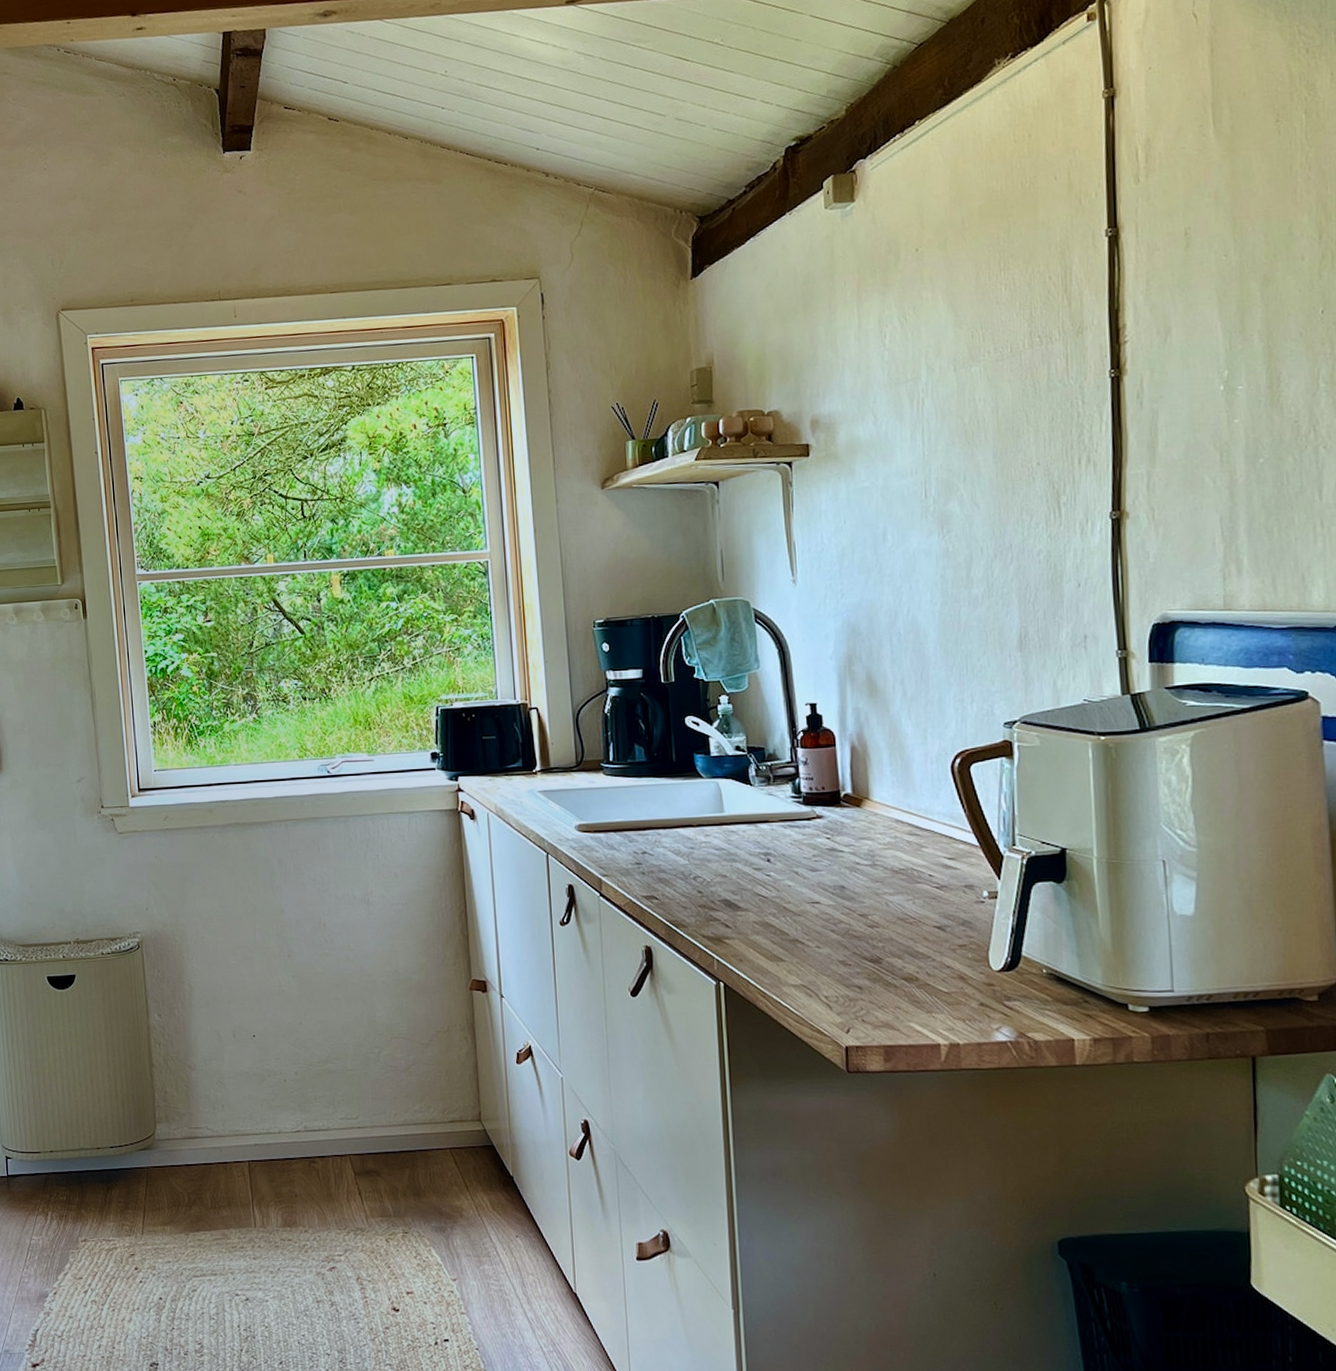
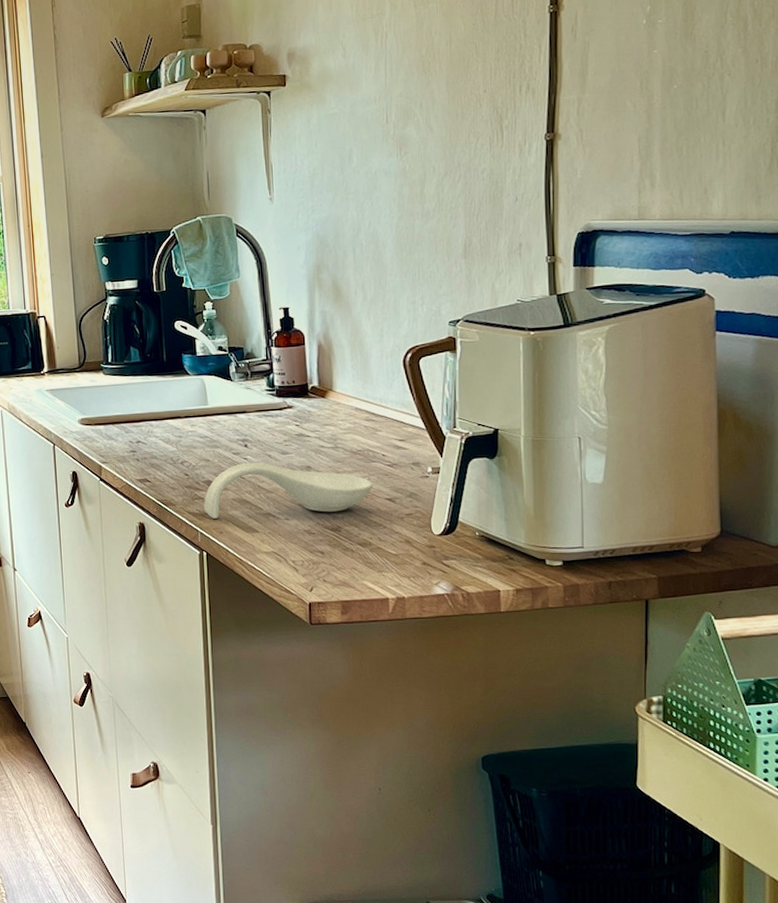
spoon rest: none [720,880,918,944] -> present [204,462,373,519]

